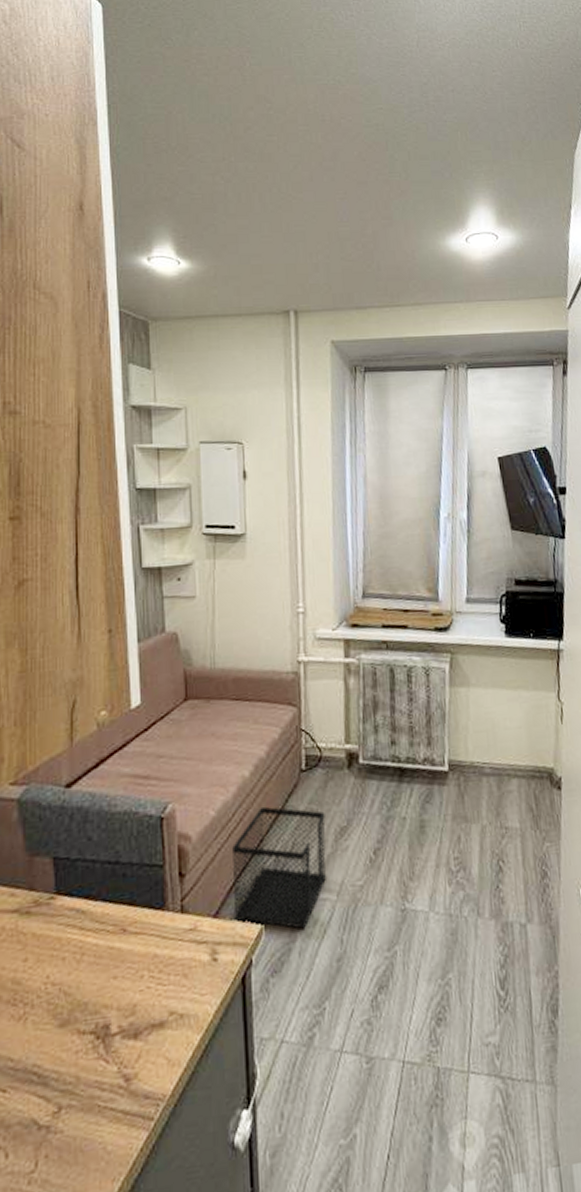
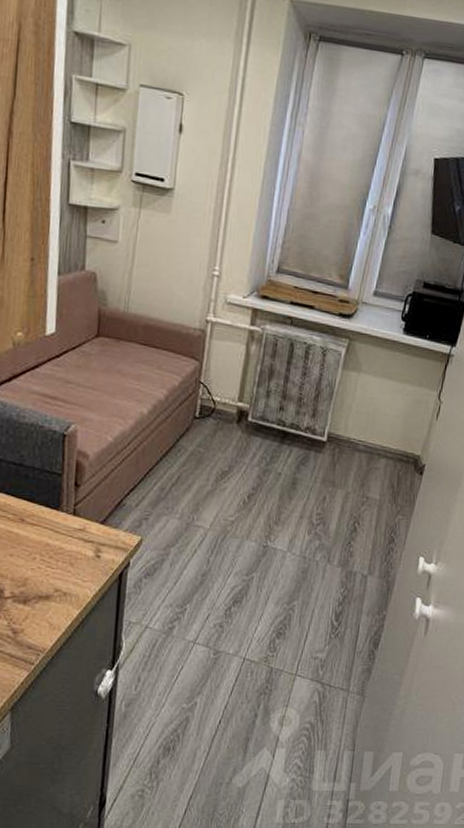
wastebasket: present [232,806,327,929] -> none [118,441,210,546]

